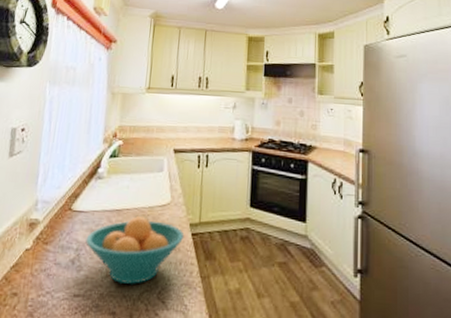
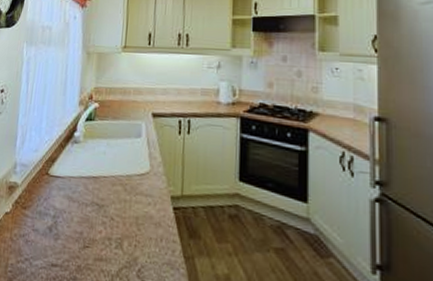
fruit bowl: present [86,216,185,284] -> none [63,185,165,259]

